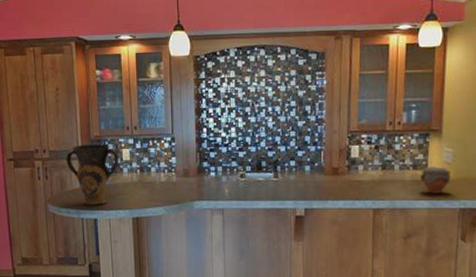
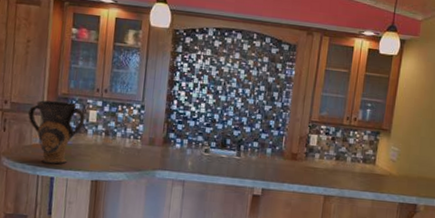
jar: present [420,166,451,194] -> none [368,161,395,188]

